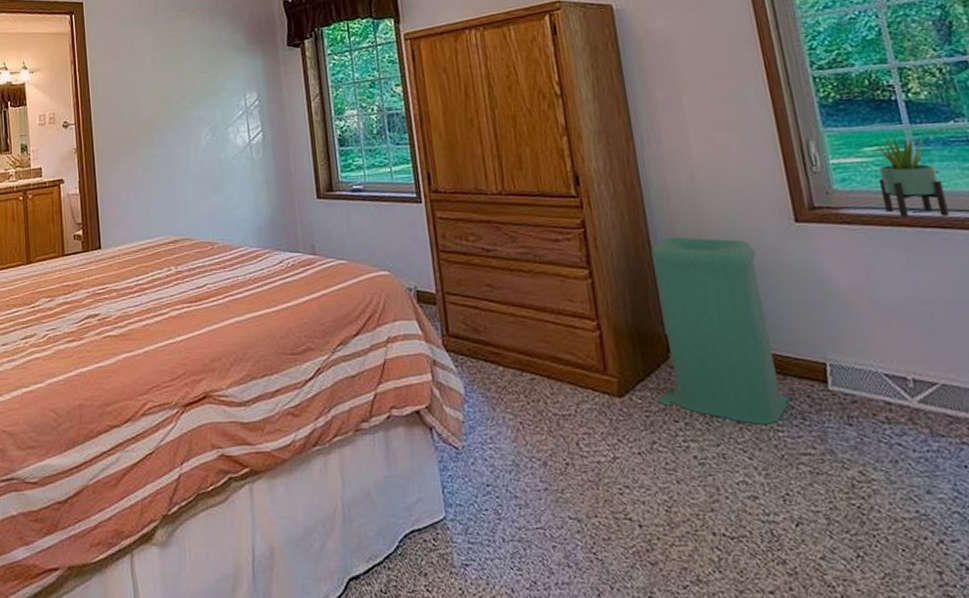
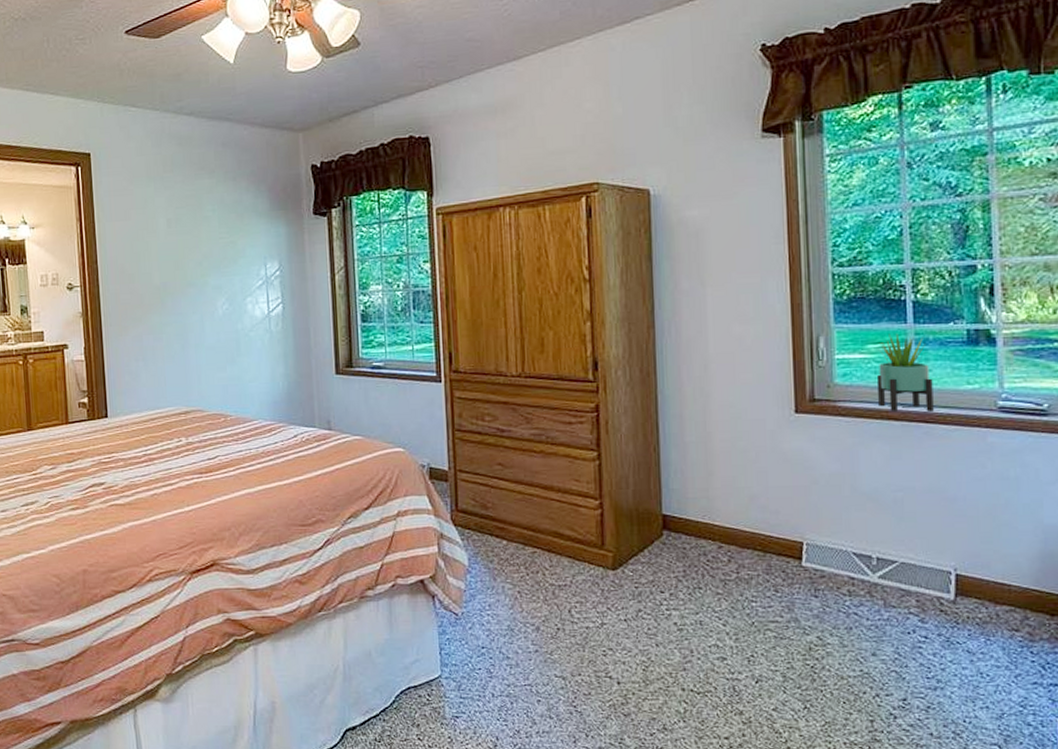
laundry basket: present [651,236,791,424] -> none [647,423,767,595]

